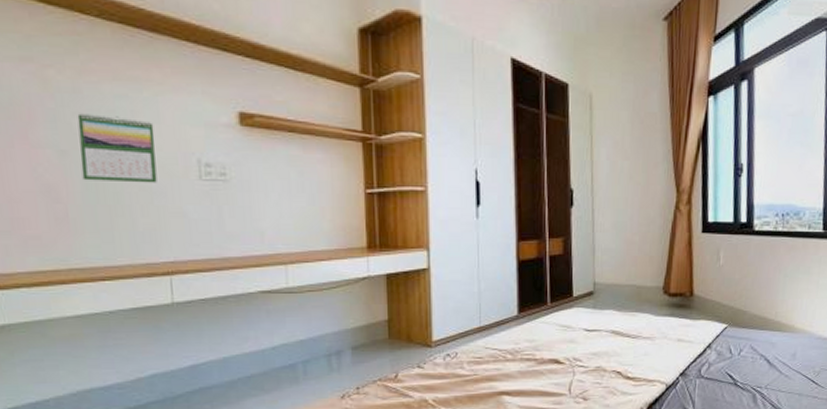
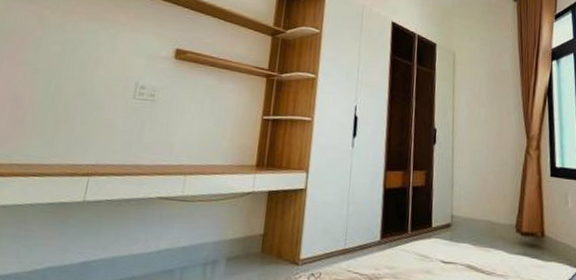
calendar: present [77,113,157,183] -> none [45,42,110,99]

